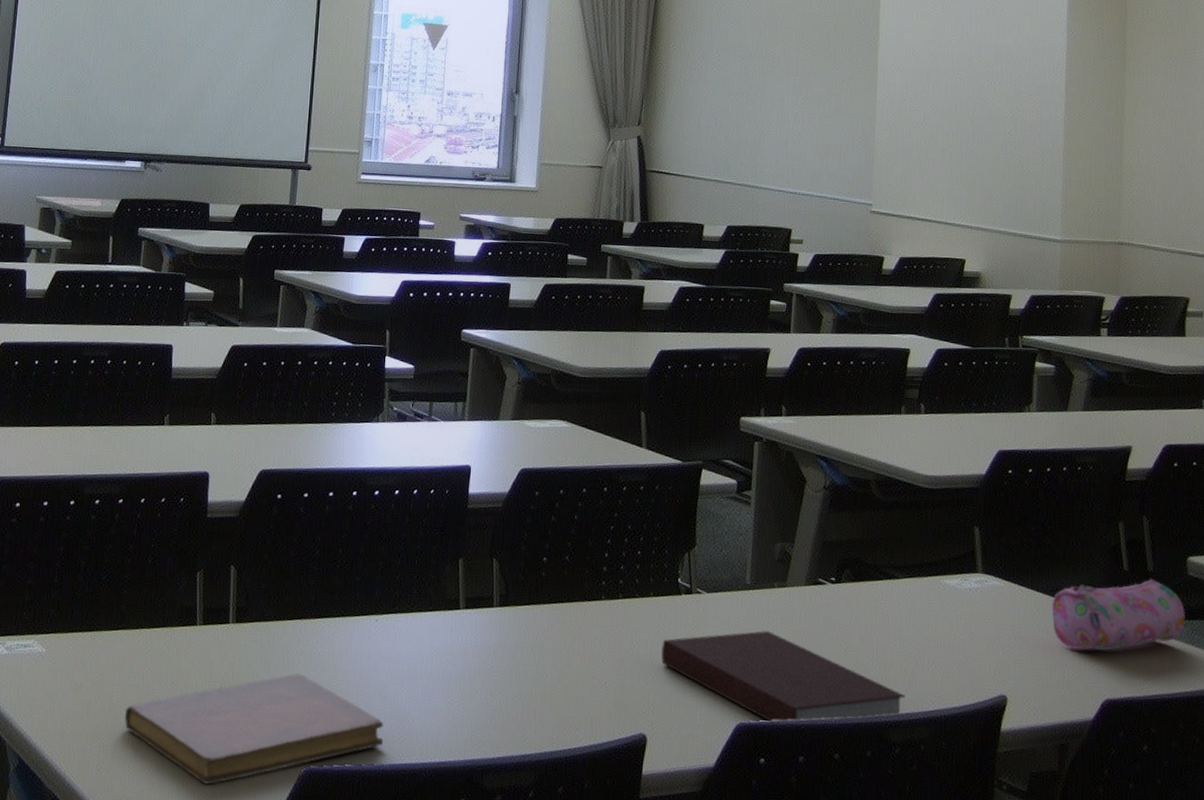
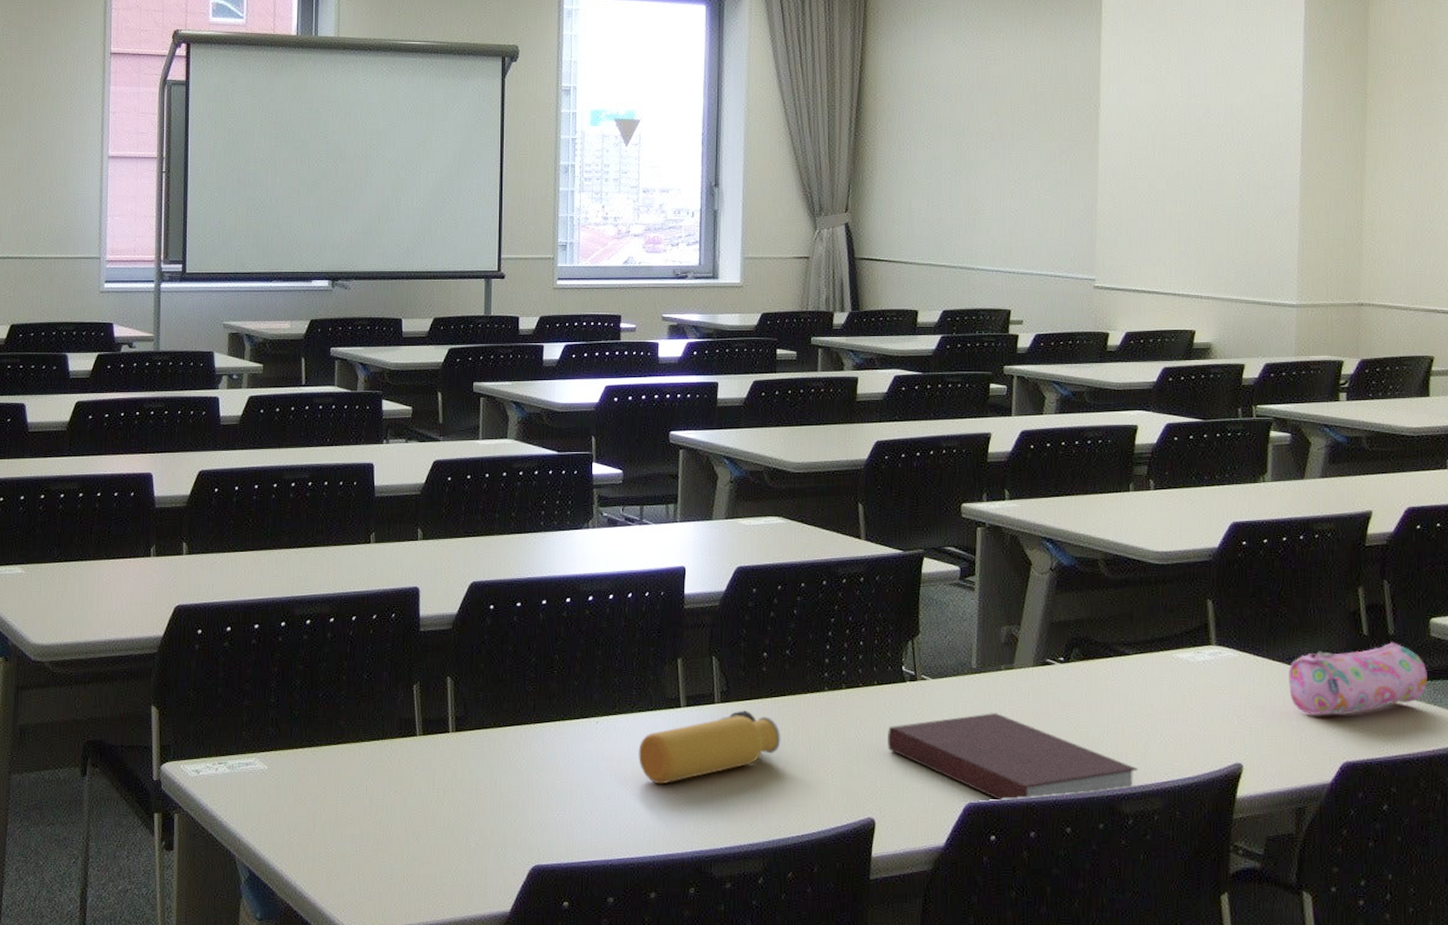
notebook: present [124,673,384,784] -> none [350,777,611,886]
water bottle: none [415,615,557,688] -> present [638,710,781,785]

